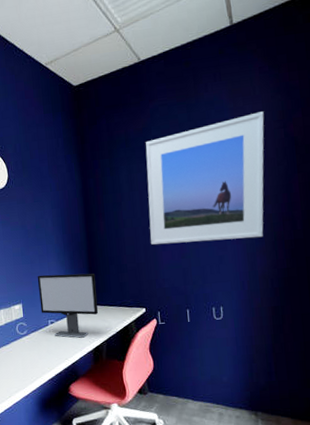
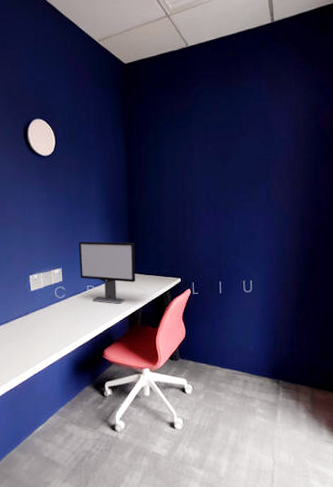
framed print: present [145,111,264,245] -> none [188,103,298,219]

